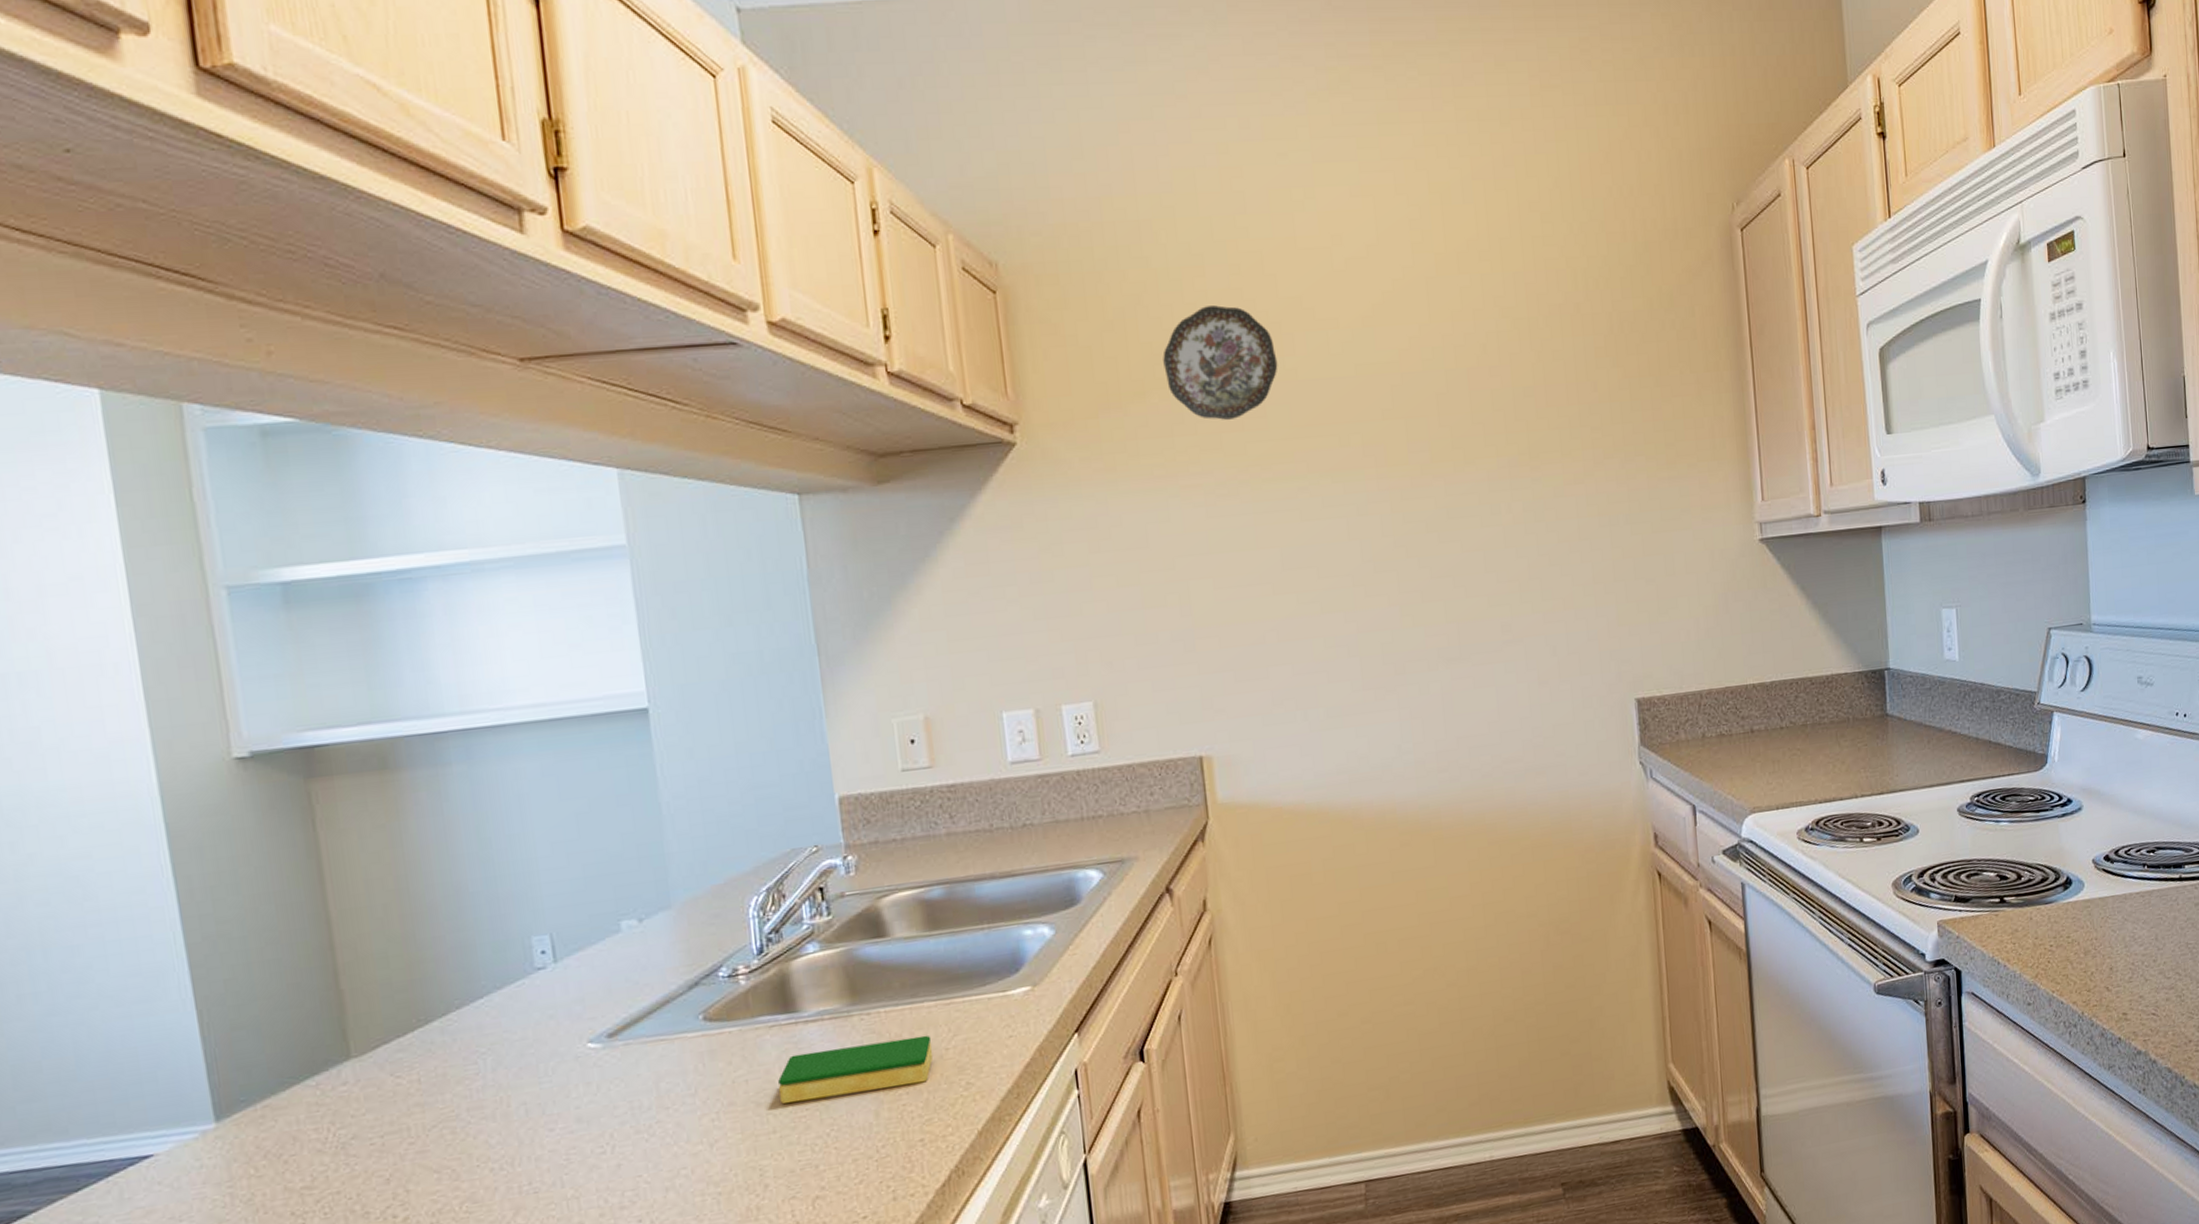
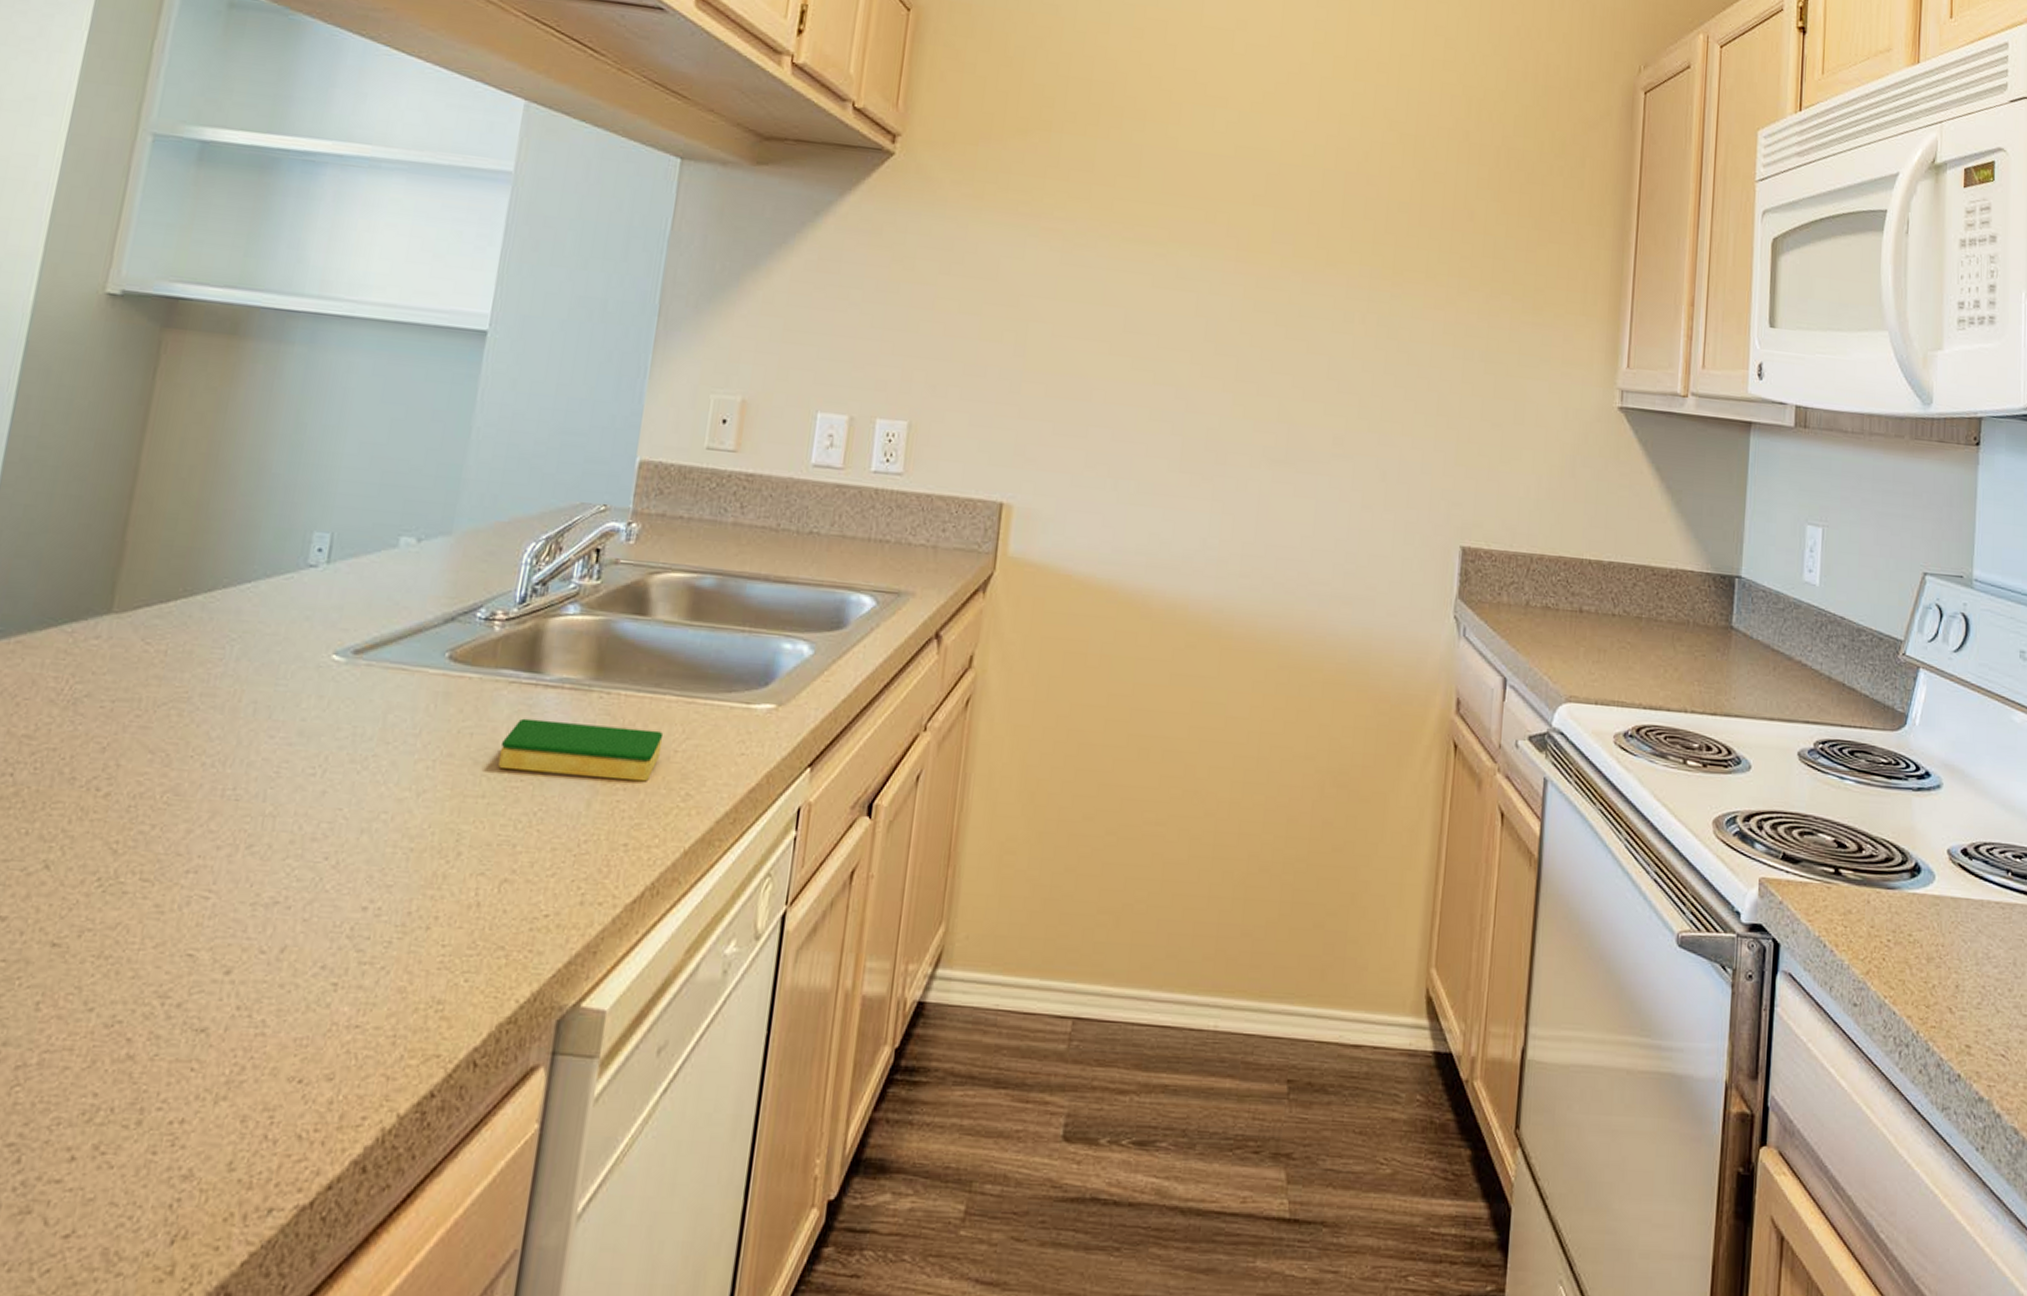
decorative plate: present [1163,305,1278,421] -> none [1050,61,1162,174]

